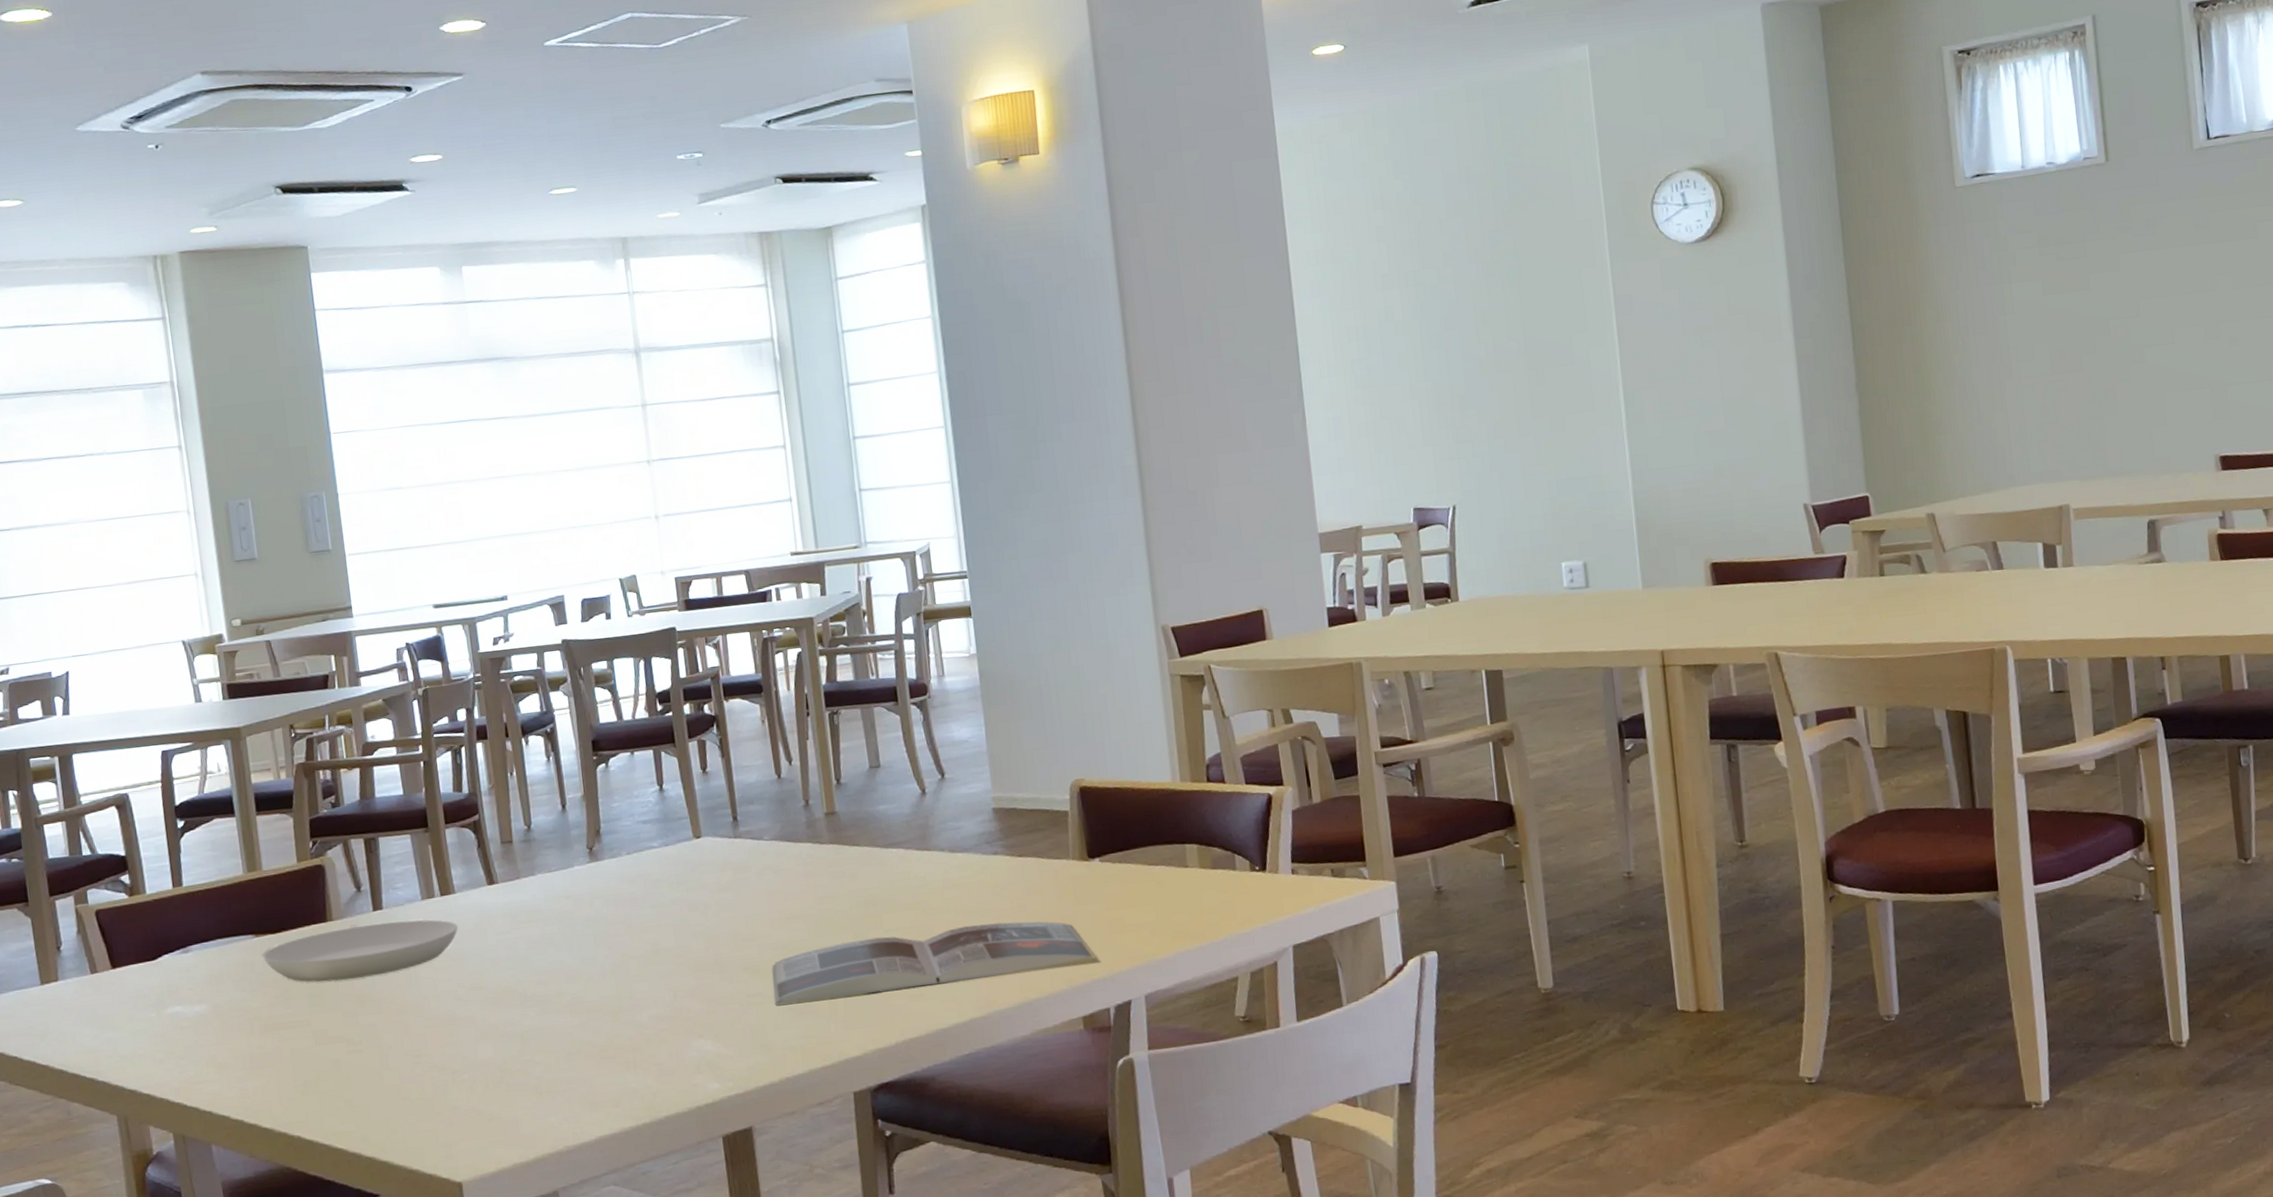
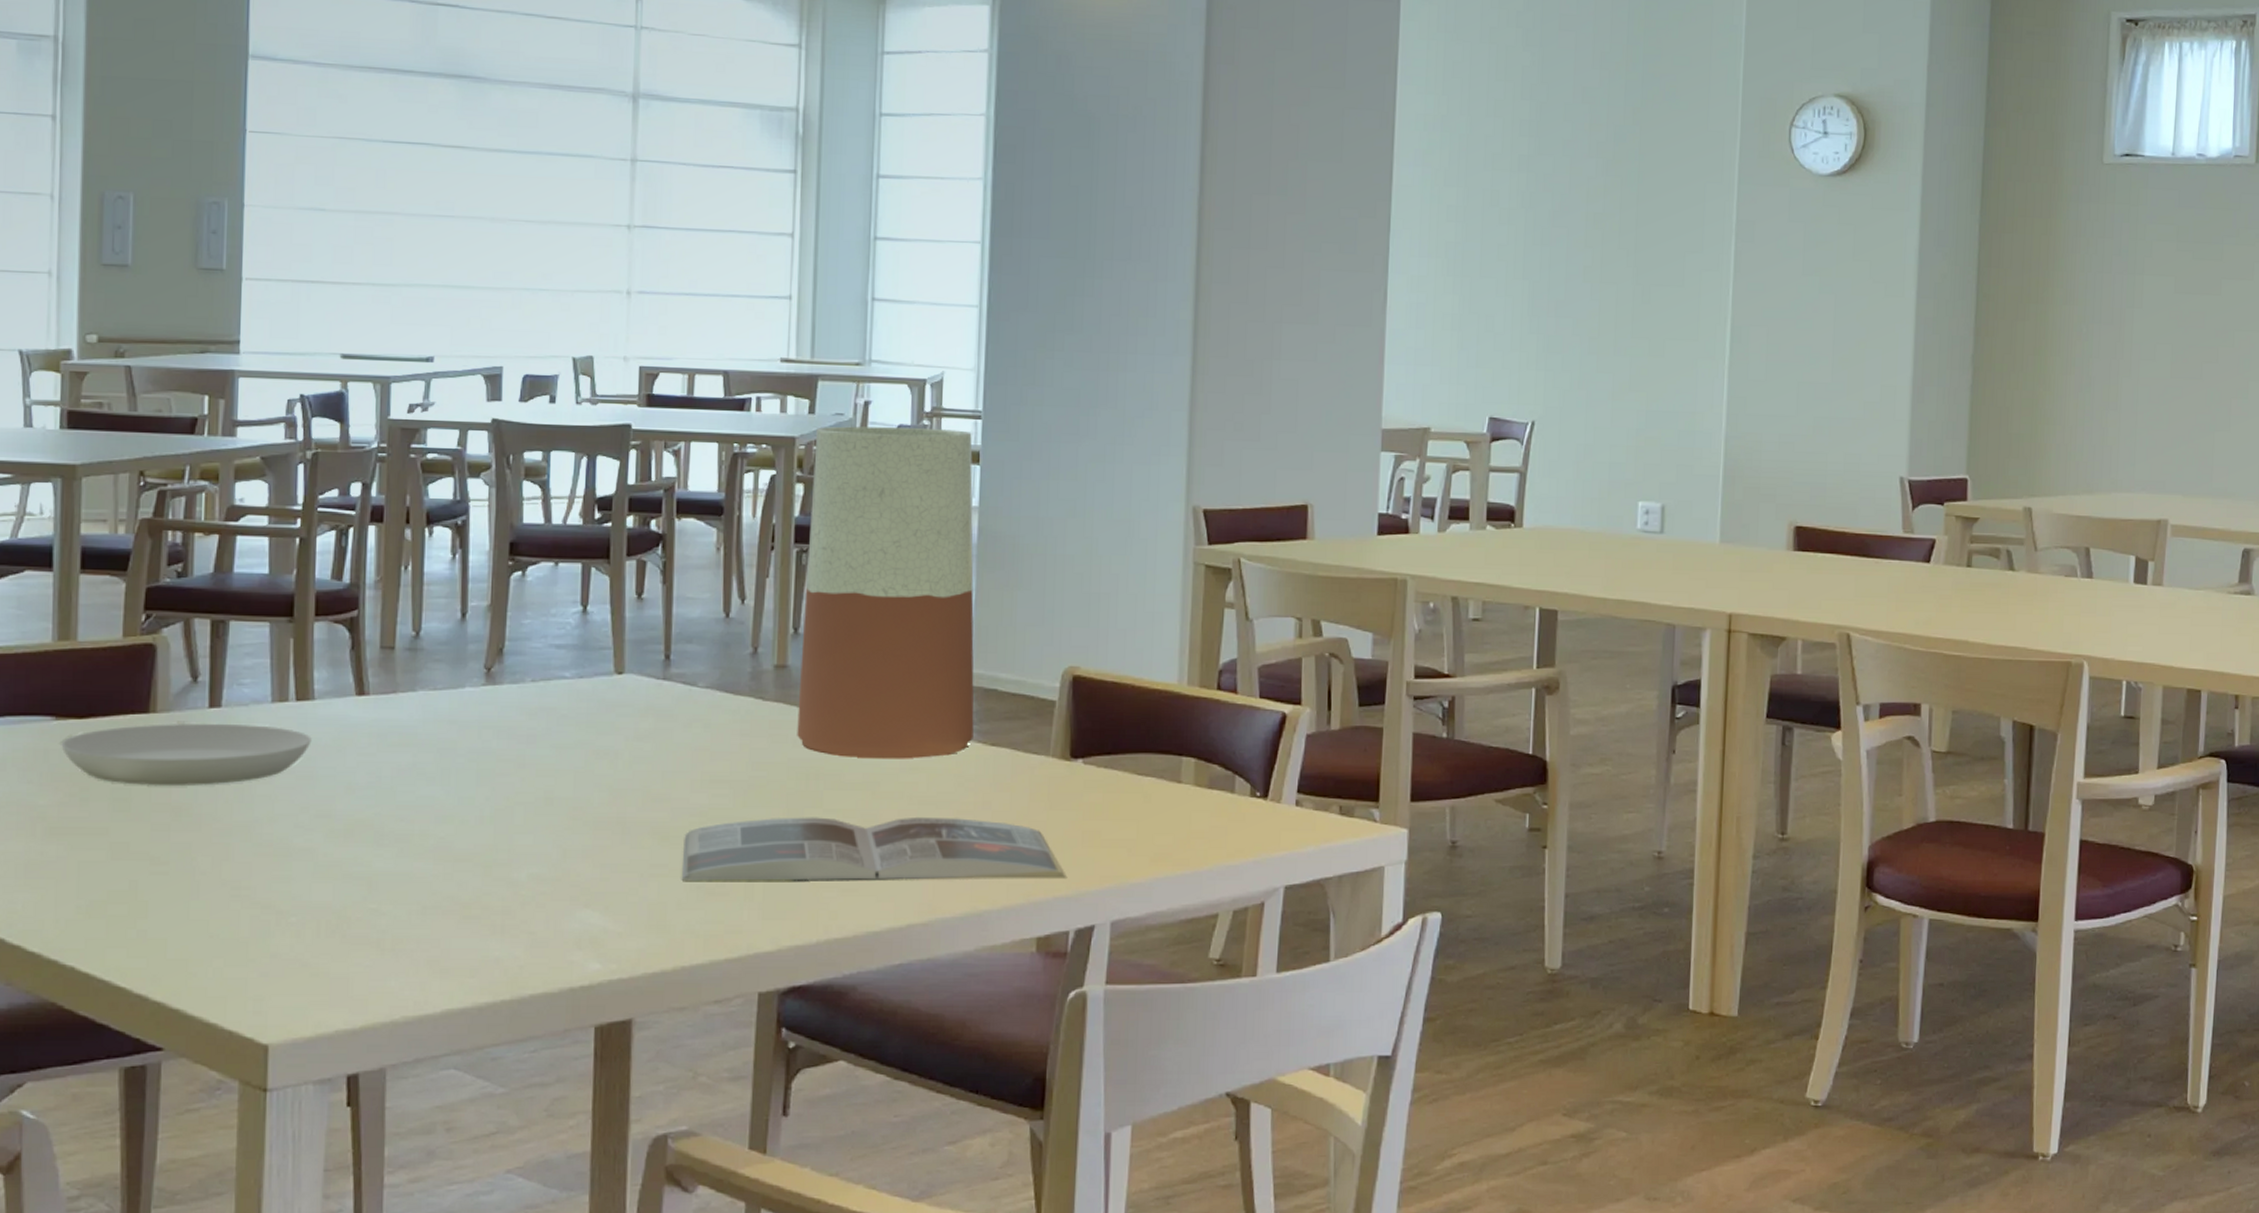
vase: none [829,590,1002,883] -> present [797,426,974,758]

